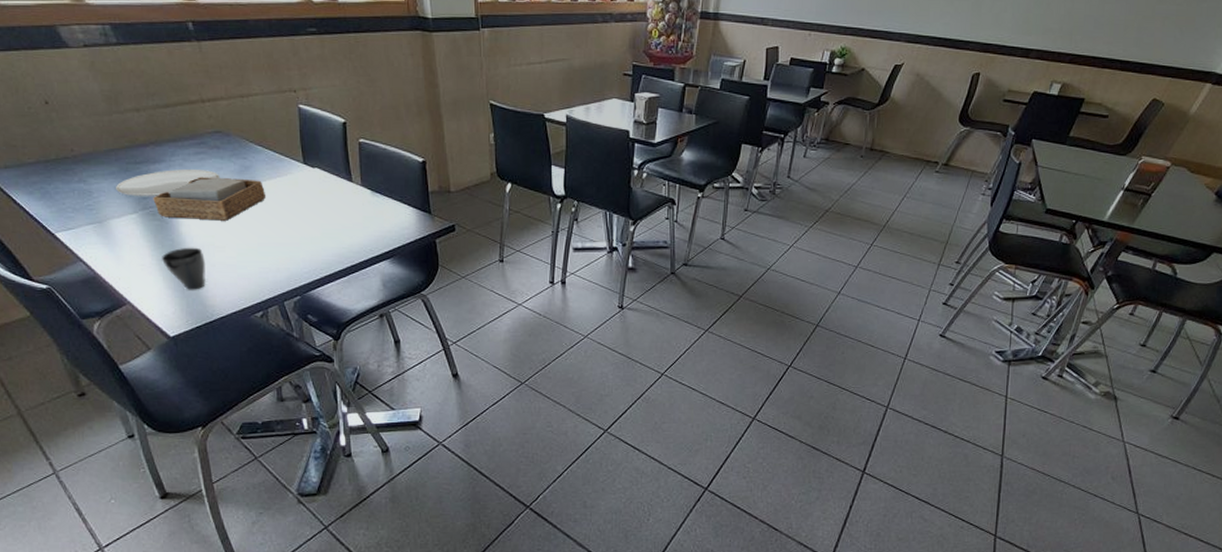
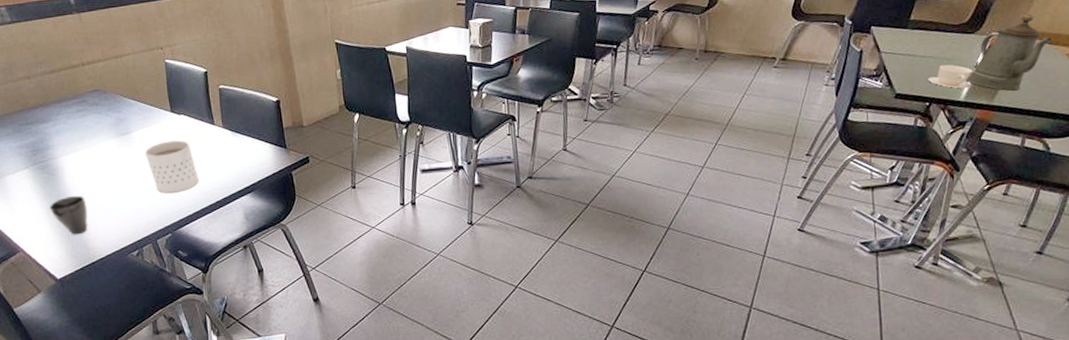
plate: present [115,168,221,197] -> none [10,125,99,154]
napkin holder: present [153,177,265,221] -> none [42,130,138,171]
mug: none [272,195,333,252] -> present [144,140,199,193]
teacup: none [1077,183,1120,209] -> present [928,64,974,89]
coffee pot: none [1112,142,1195,215] -> present [966,14,1053,91]

